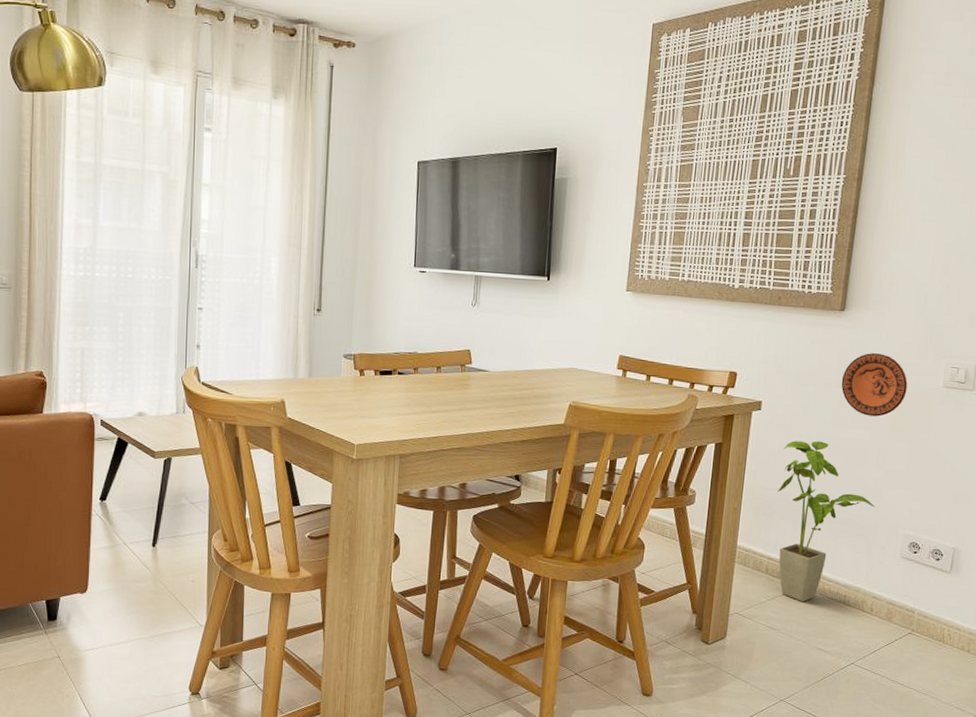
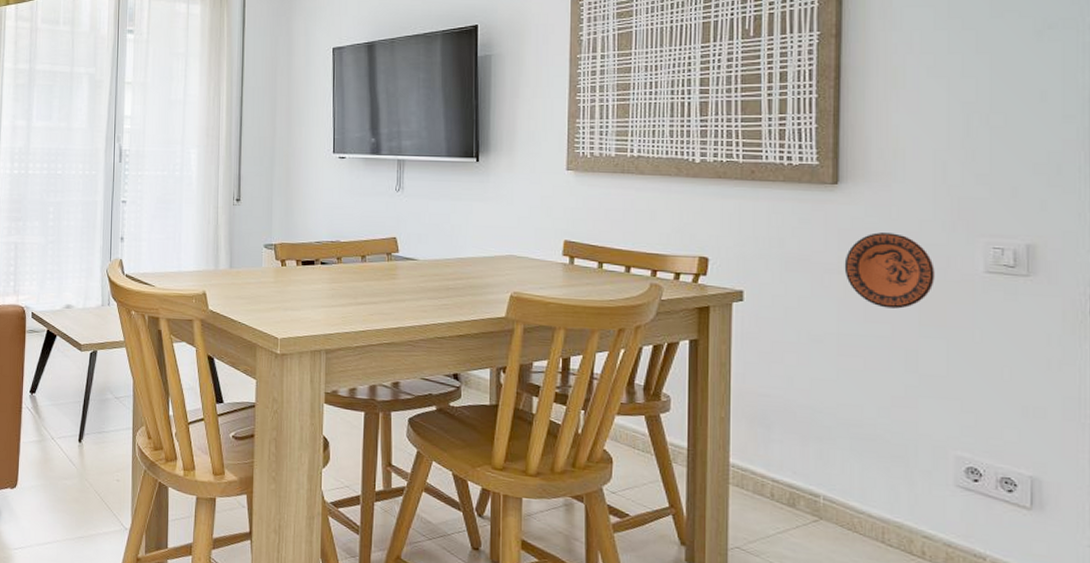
house plant: present [777,440,876,602] -> none [775,337,911,538]

